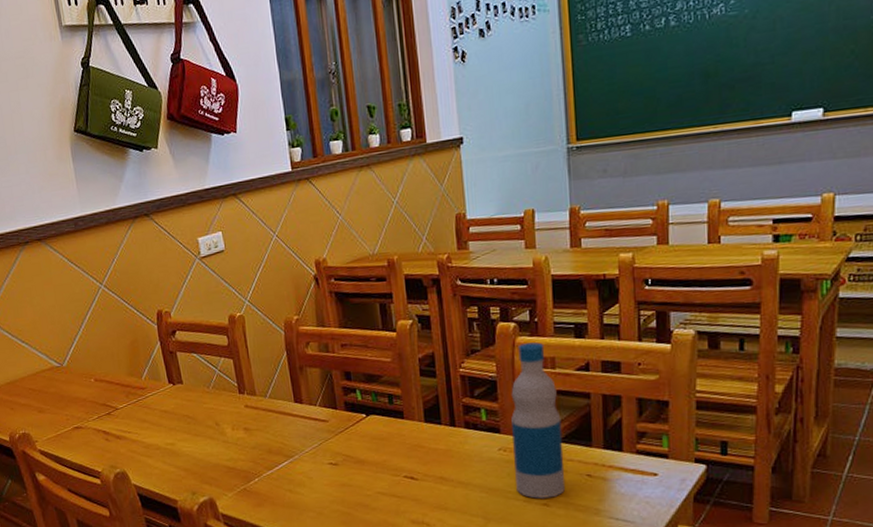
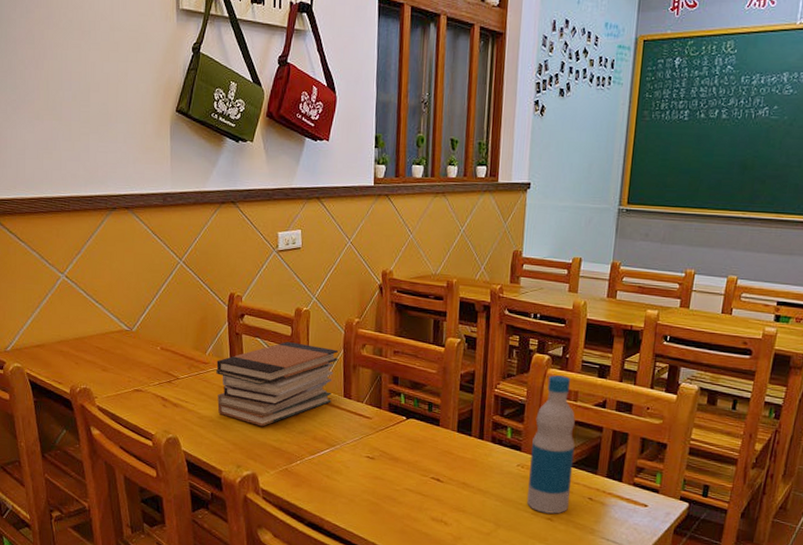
book stack: none [154,351,282,447] -> present [216,341,339,427]

